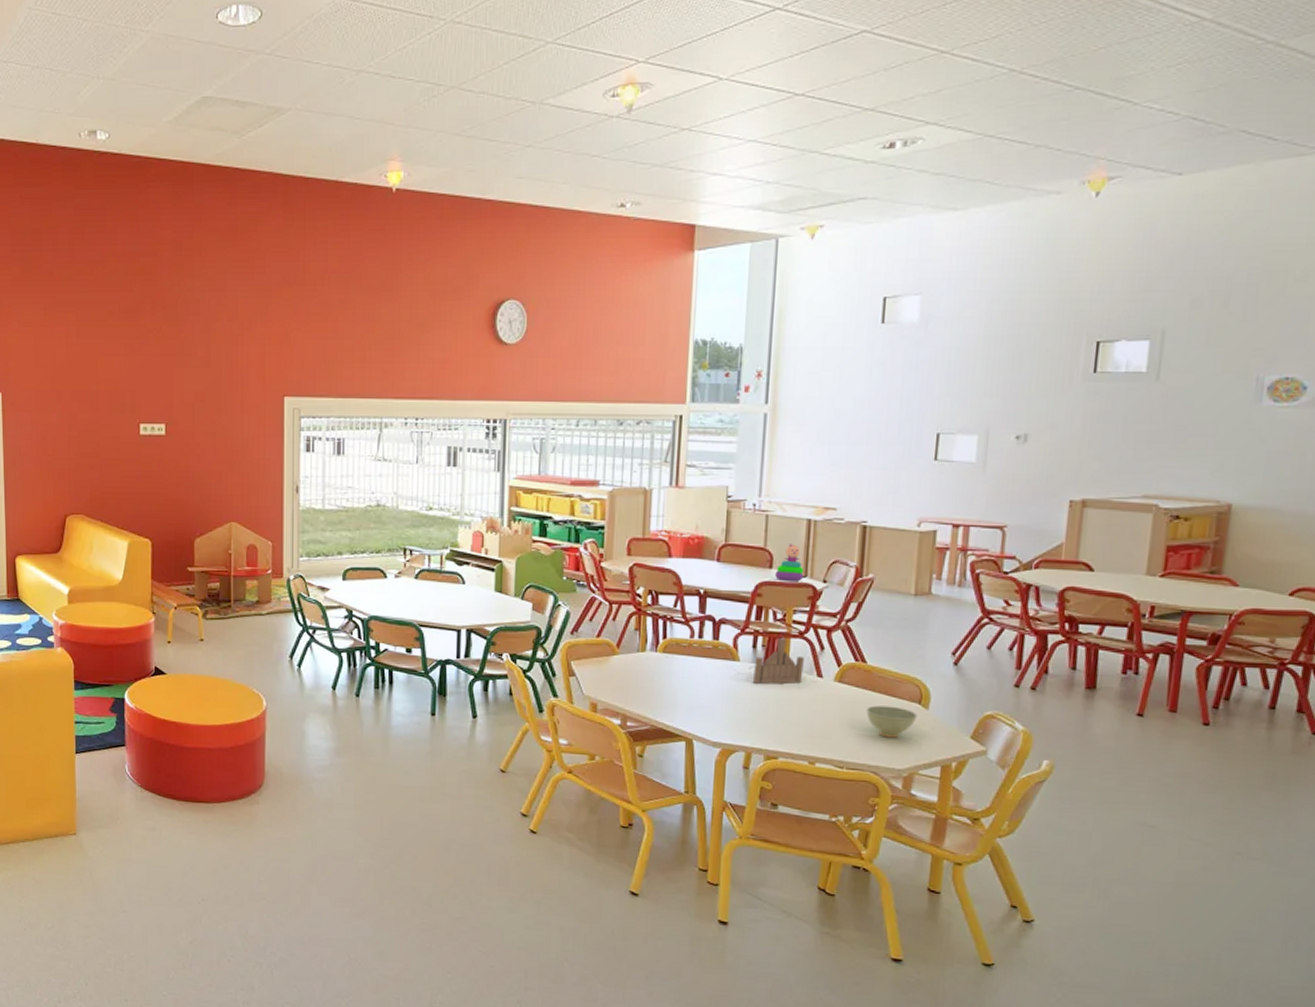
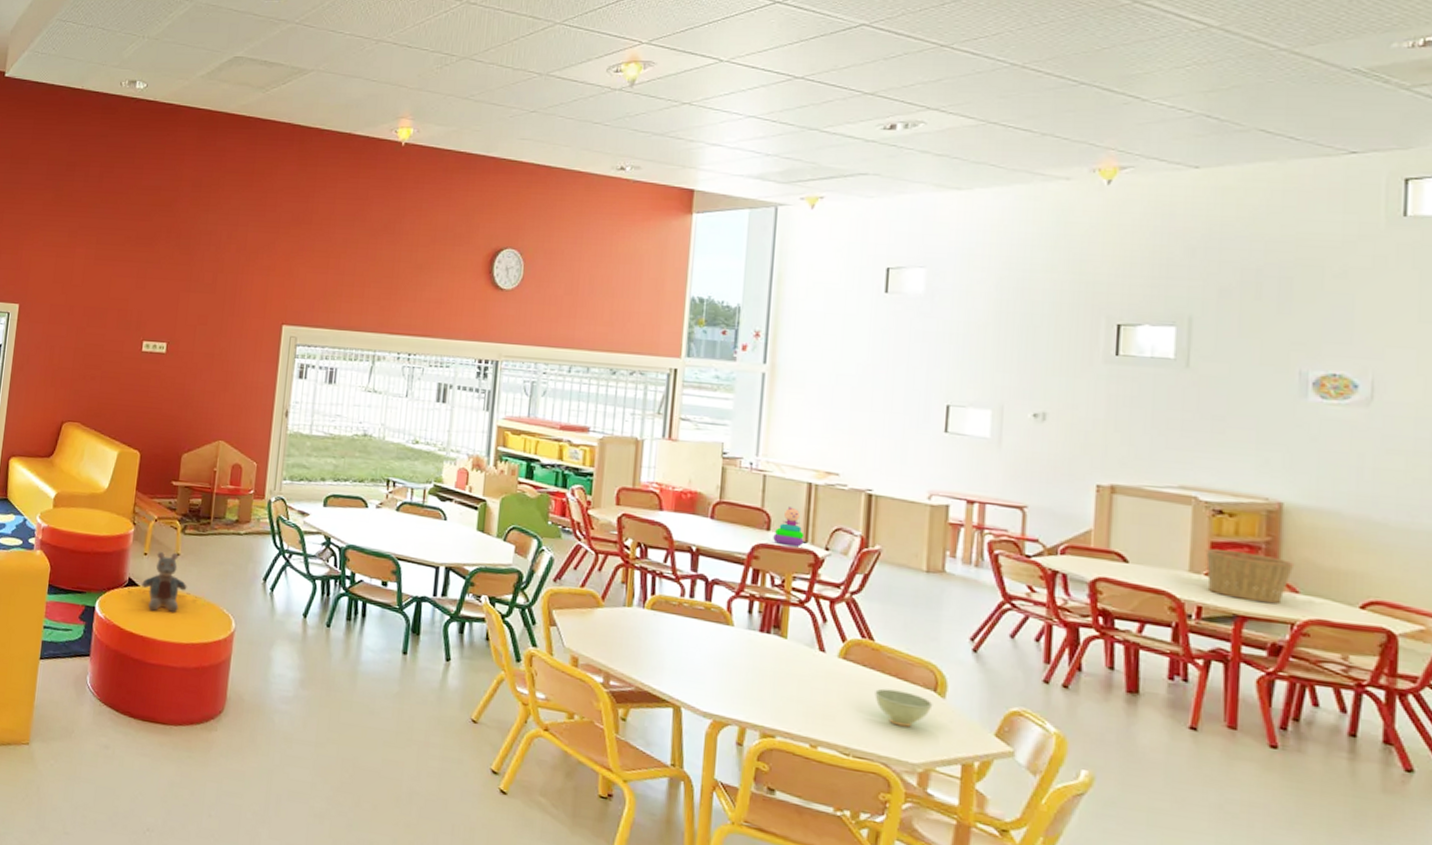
stuffed animal: none [169,638,215,697] -> present [142,552,187,612]
toy building blocks: present [753,638,804,684] -> none [749,605,805,657]
basket: none [1161,552,1238,598] -> present [1205,549,1295,604]

